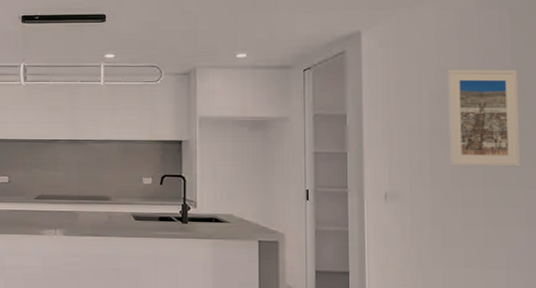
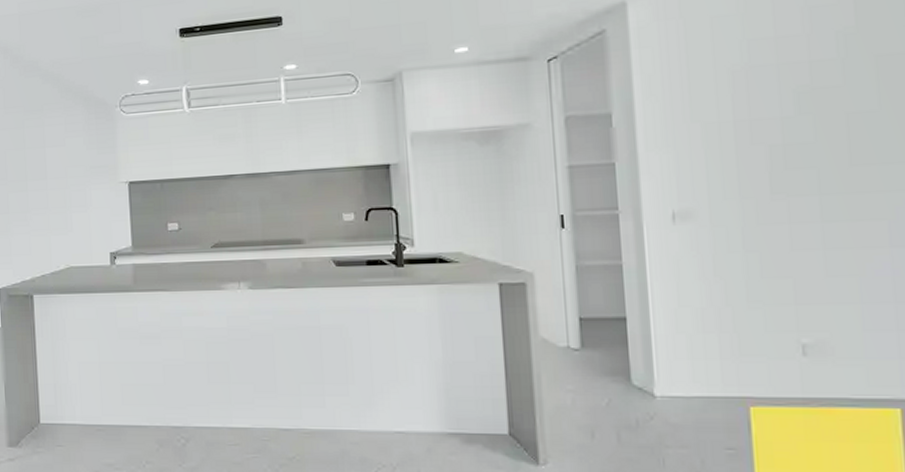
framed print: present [446,69,520,167] -> none [755,30,875,170]

